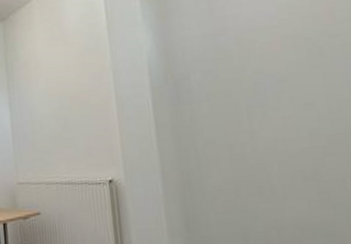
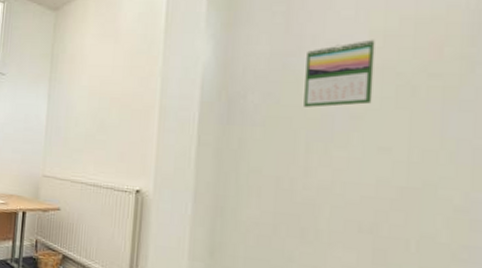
calendar: none [231,12,291,79] -> present [304,39,375,108]

